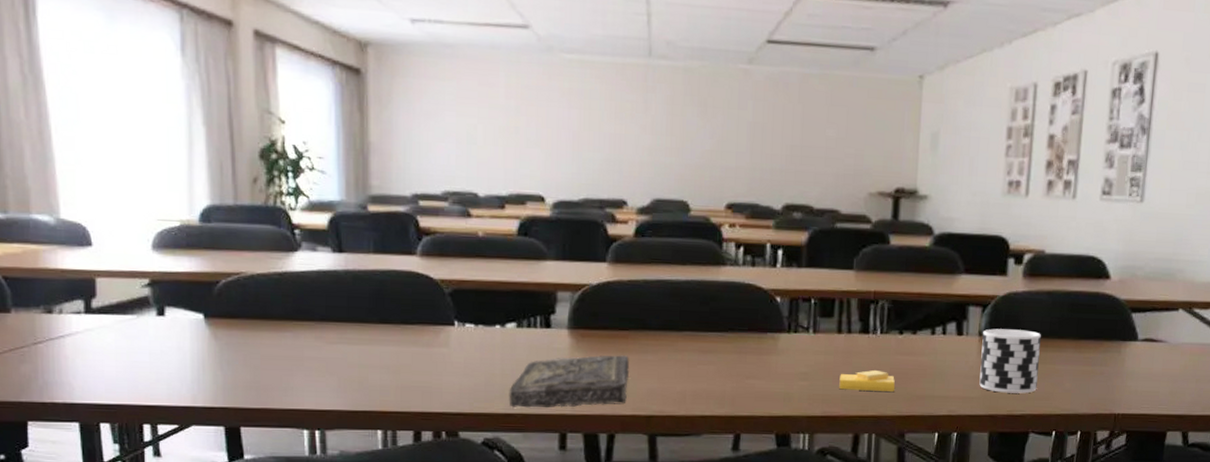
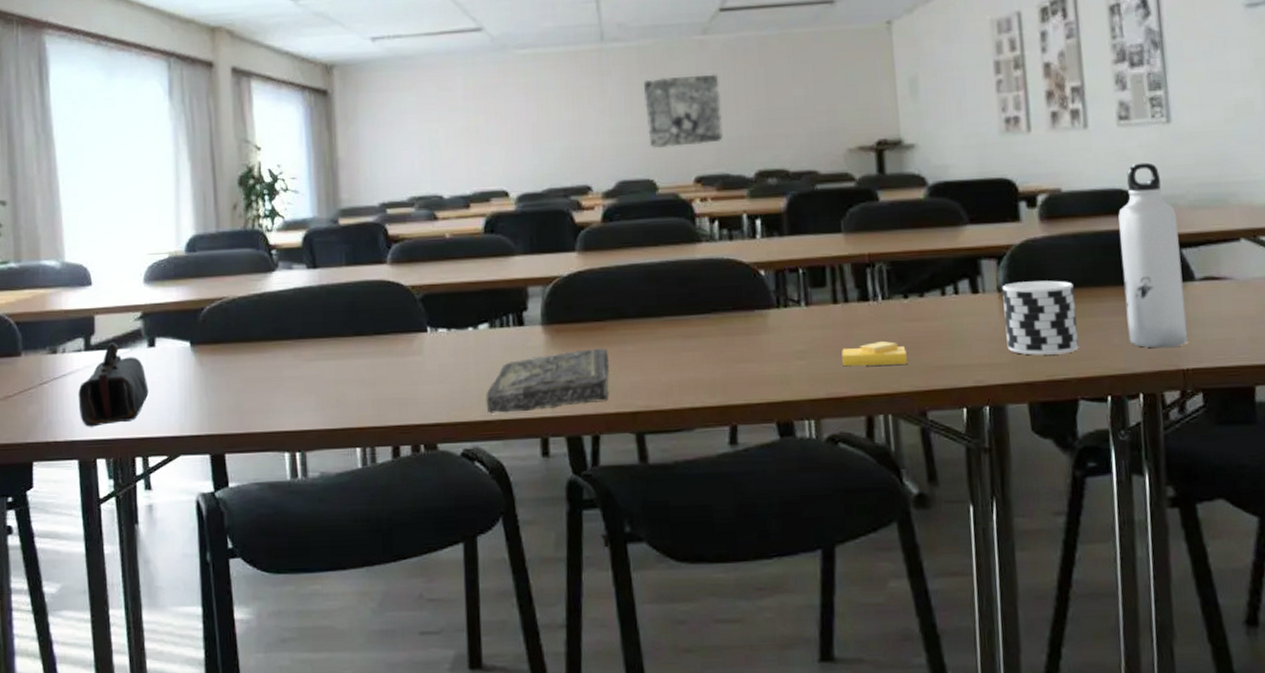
pencil case: none [78,307,158,391] -> present [78,342,149,427]
map: none [685,101,759,172] -> present [643,74,723,149]
water bottle: none [1077,235,1133,395] -> present [1118,162,1188,349]

